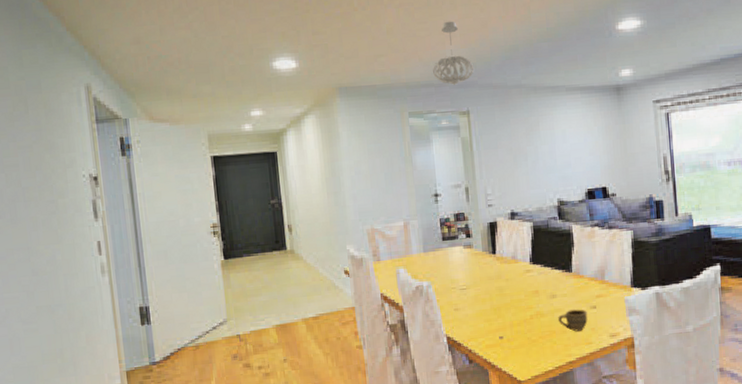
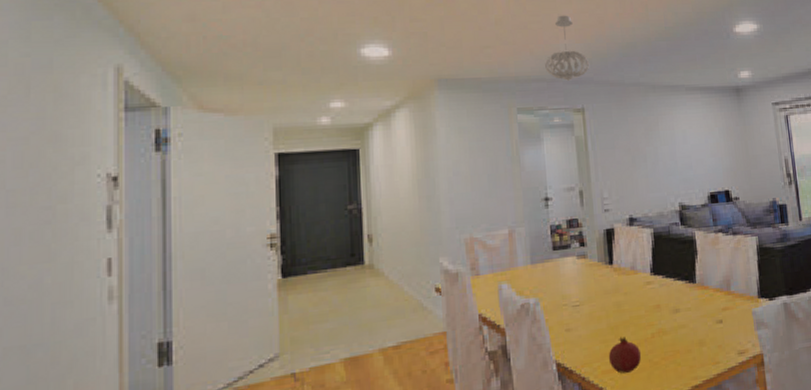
fruit: none [491,317,521,349] -> present [608,336,642,374]
cup: present [558,309,588,332] -> none [682,324,714,351]

